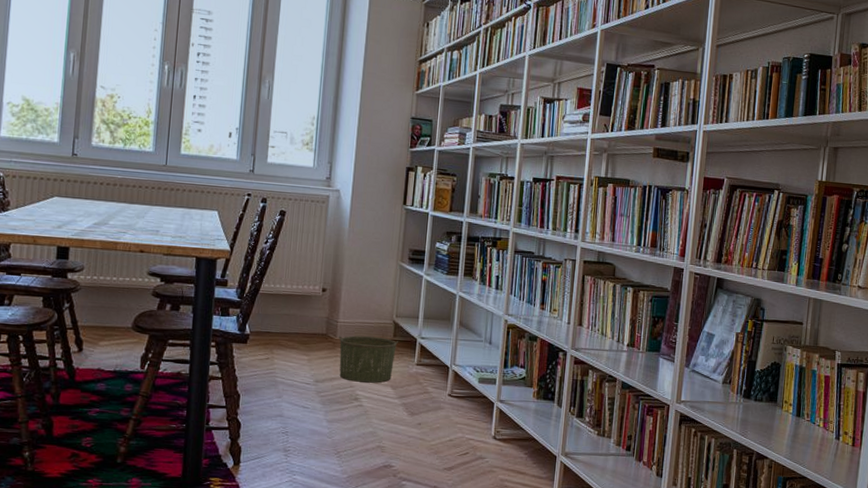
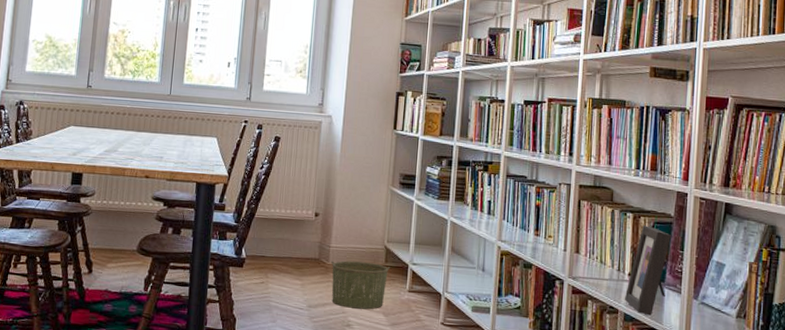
picture frame: none [622,299,667,383] -> present [624,225,671,316]

